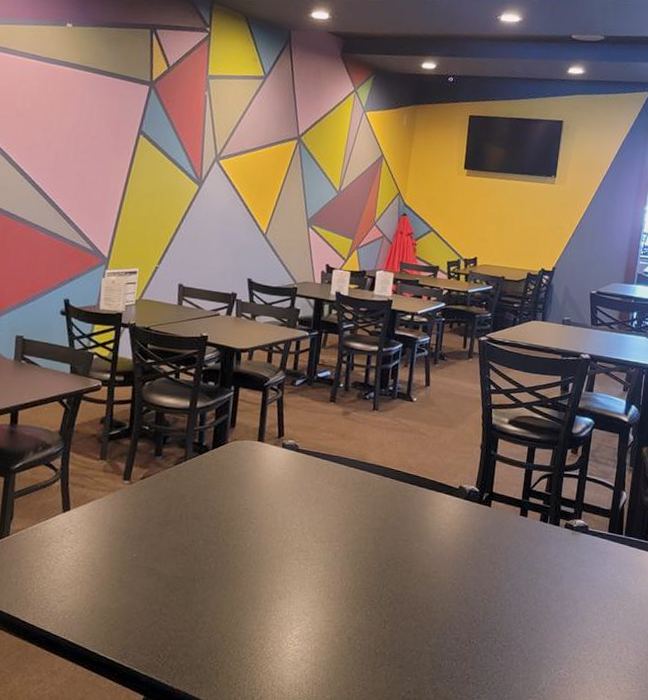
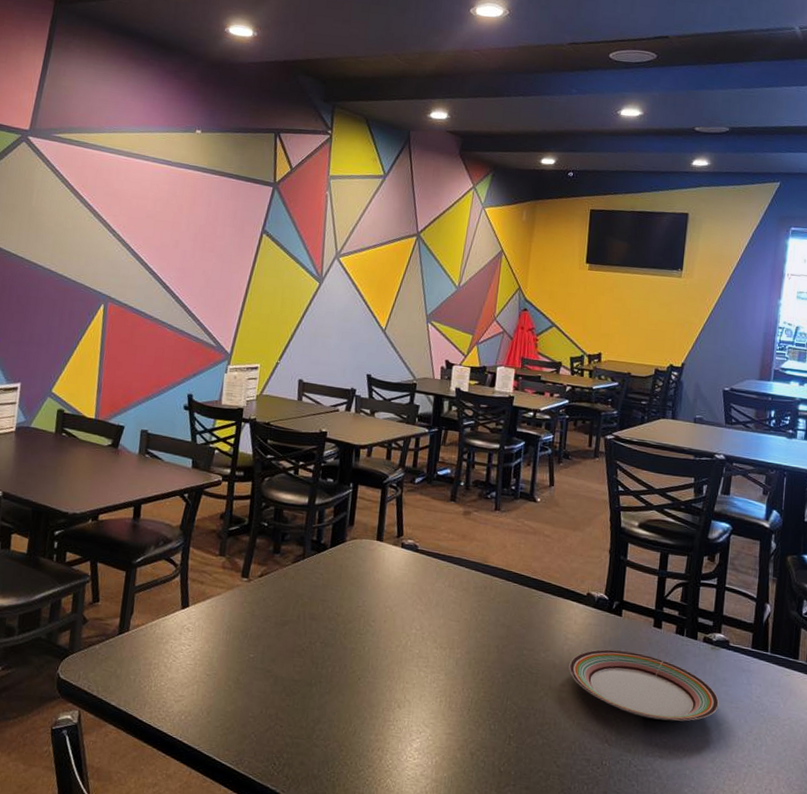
plate: none [441,537,577,600] -> present [569,649,719,721]

